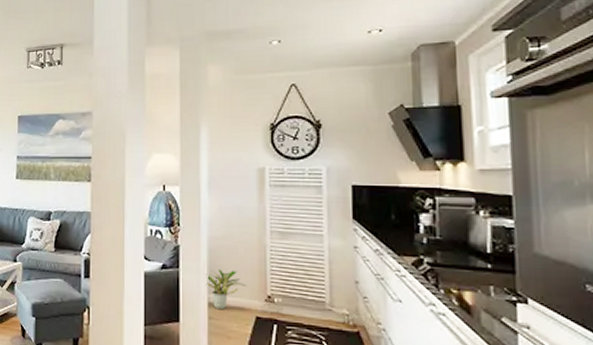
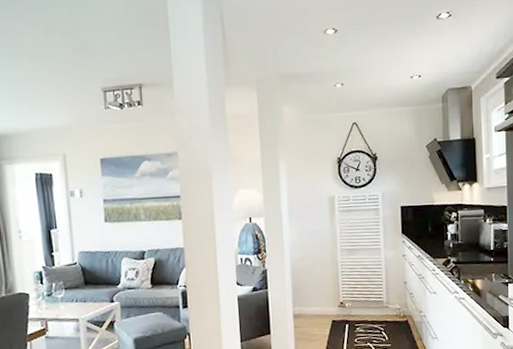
potted plant: present [205,269,246,310] -> none [290,285,324,319]

